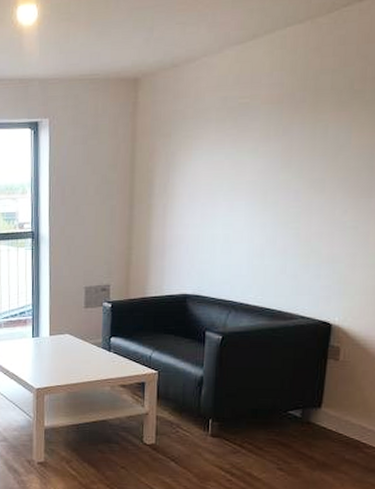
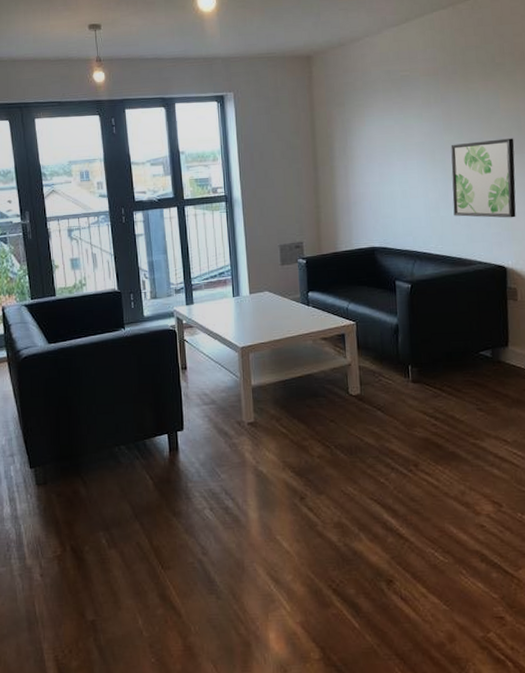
wall art: none [280,179,363,270] -> present [451,138,516,218]

